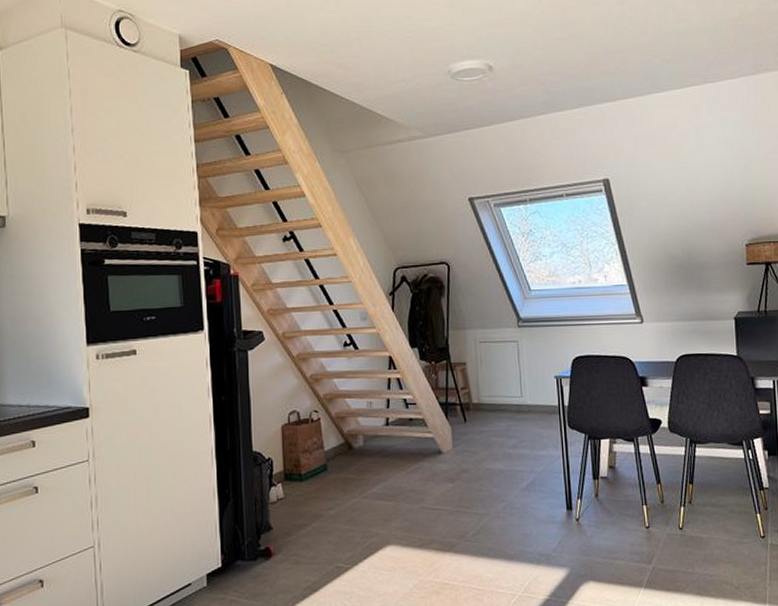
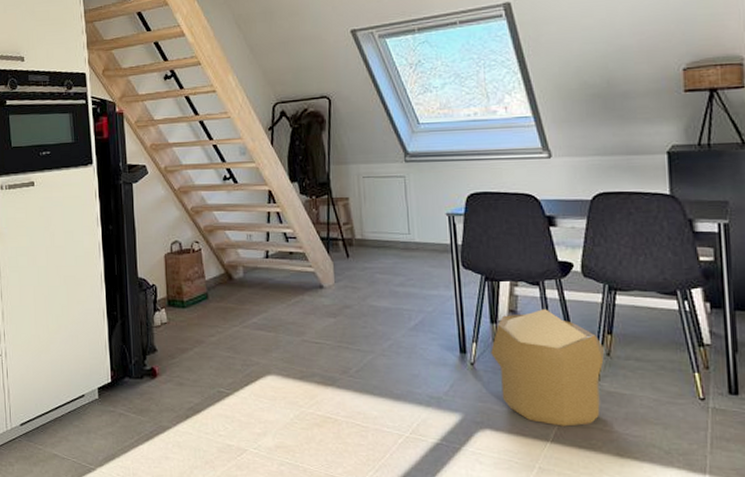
pouf: none [593,464,688,573] -> present [491,309,605,427]

